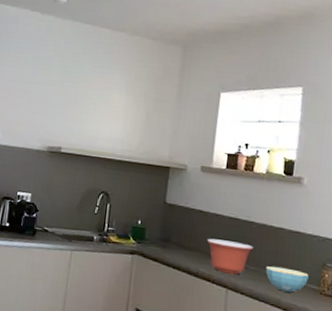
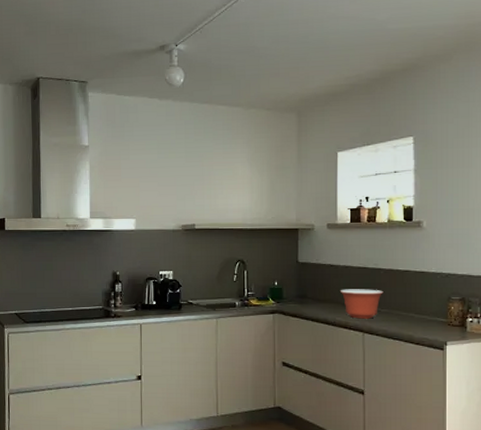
cereal bowl: present [265,266,309,292] -> none [396,306,436,328]

